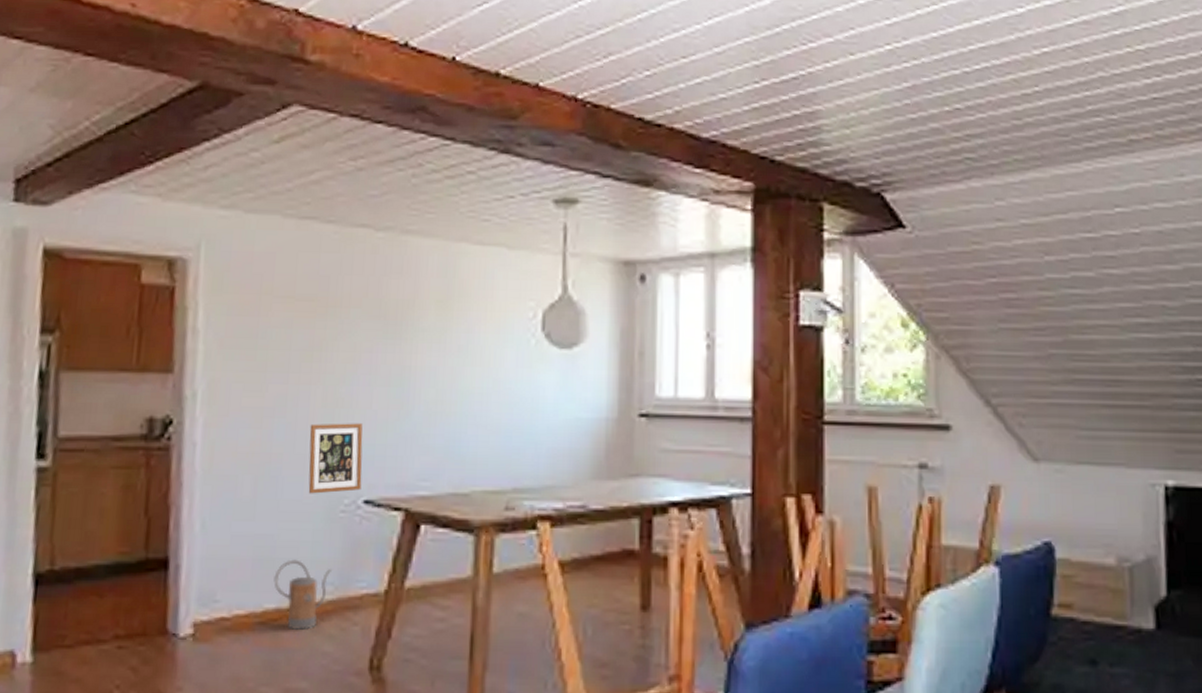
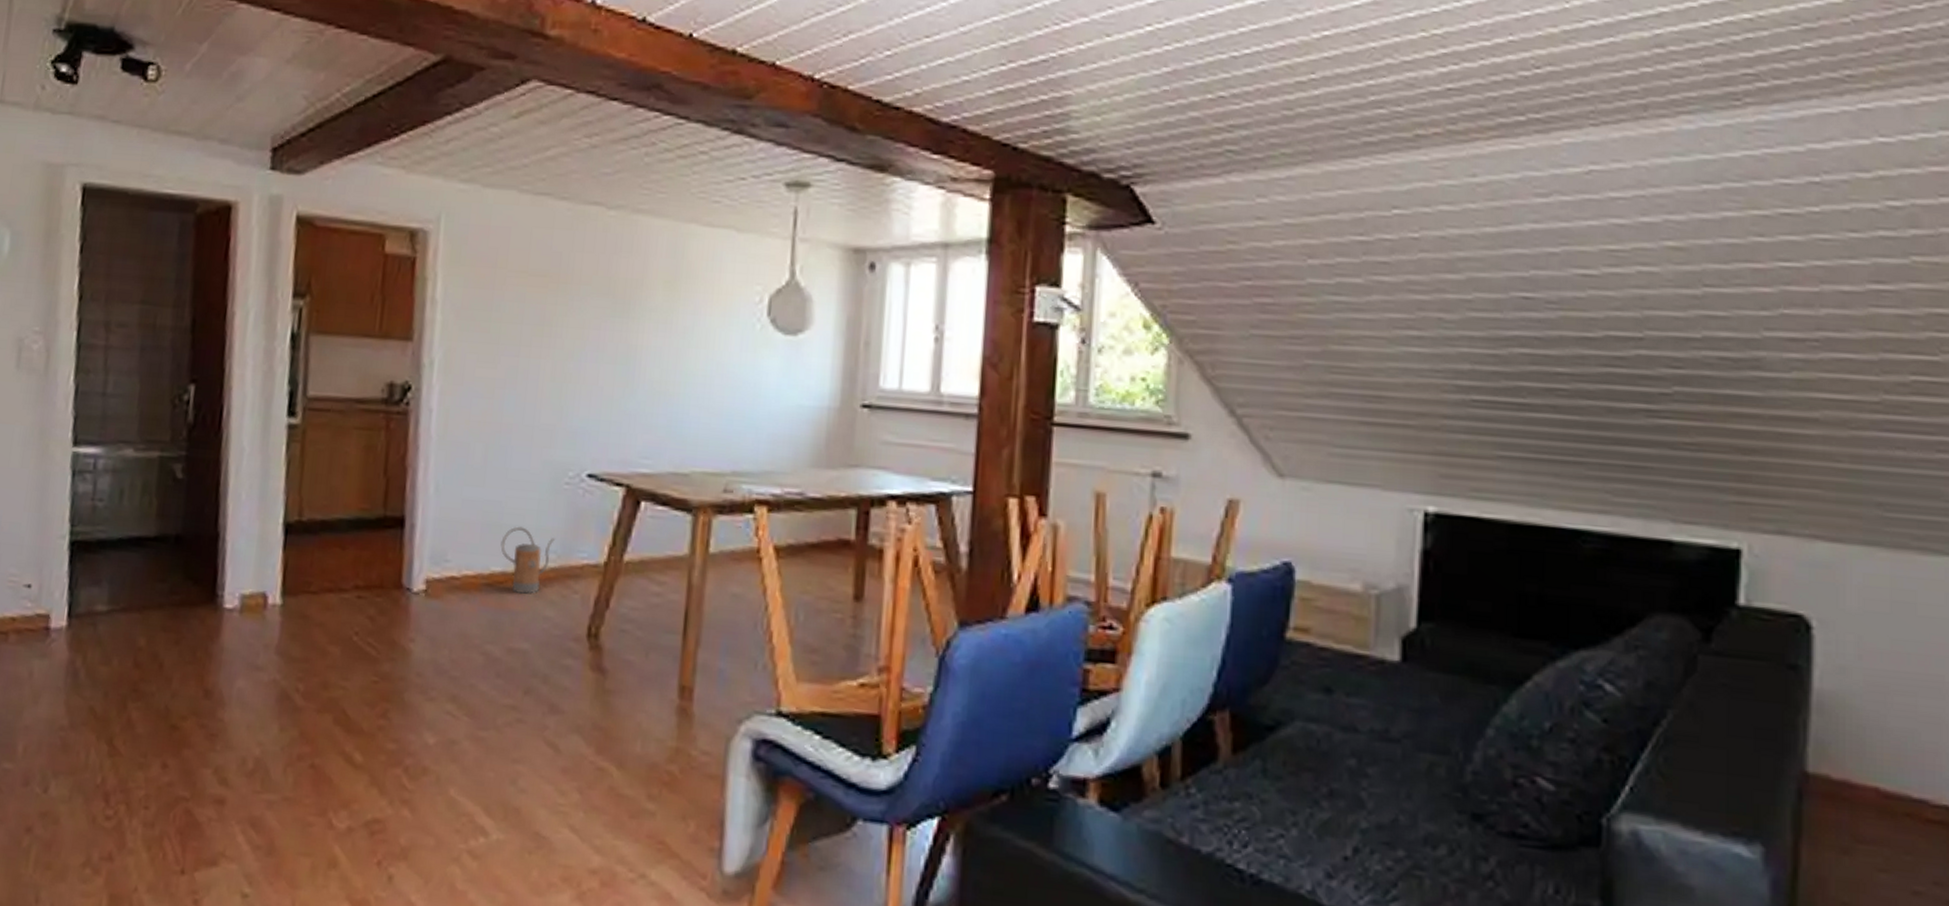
picture frame: present [308,423,363,494] -> none [535,397,589,465]

